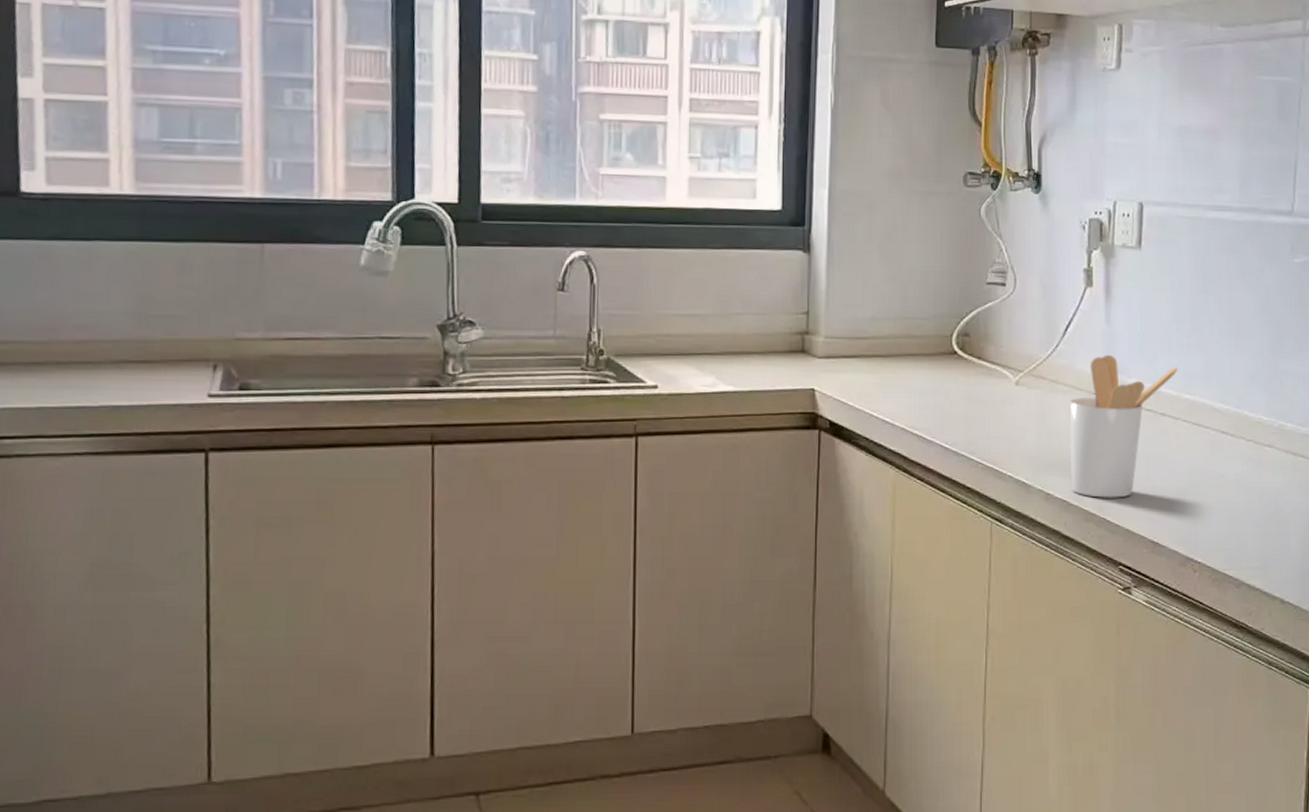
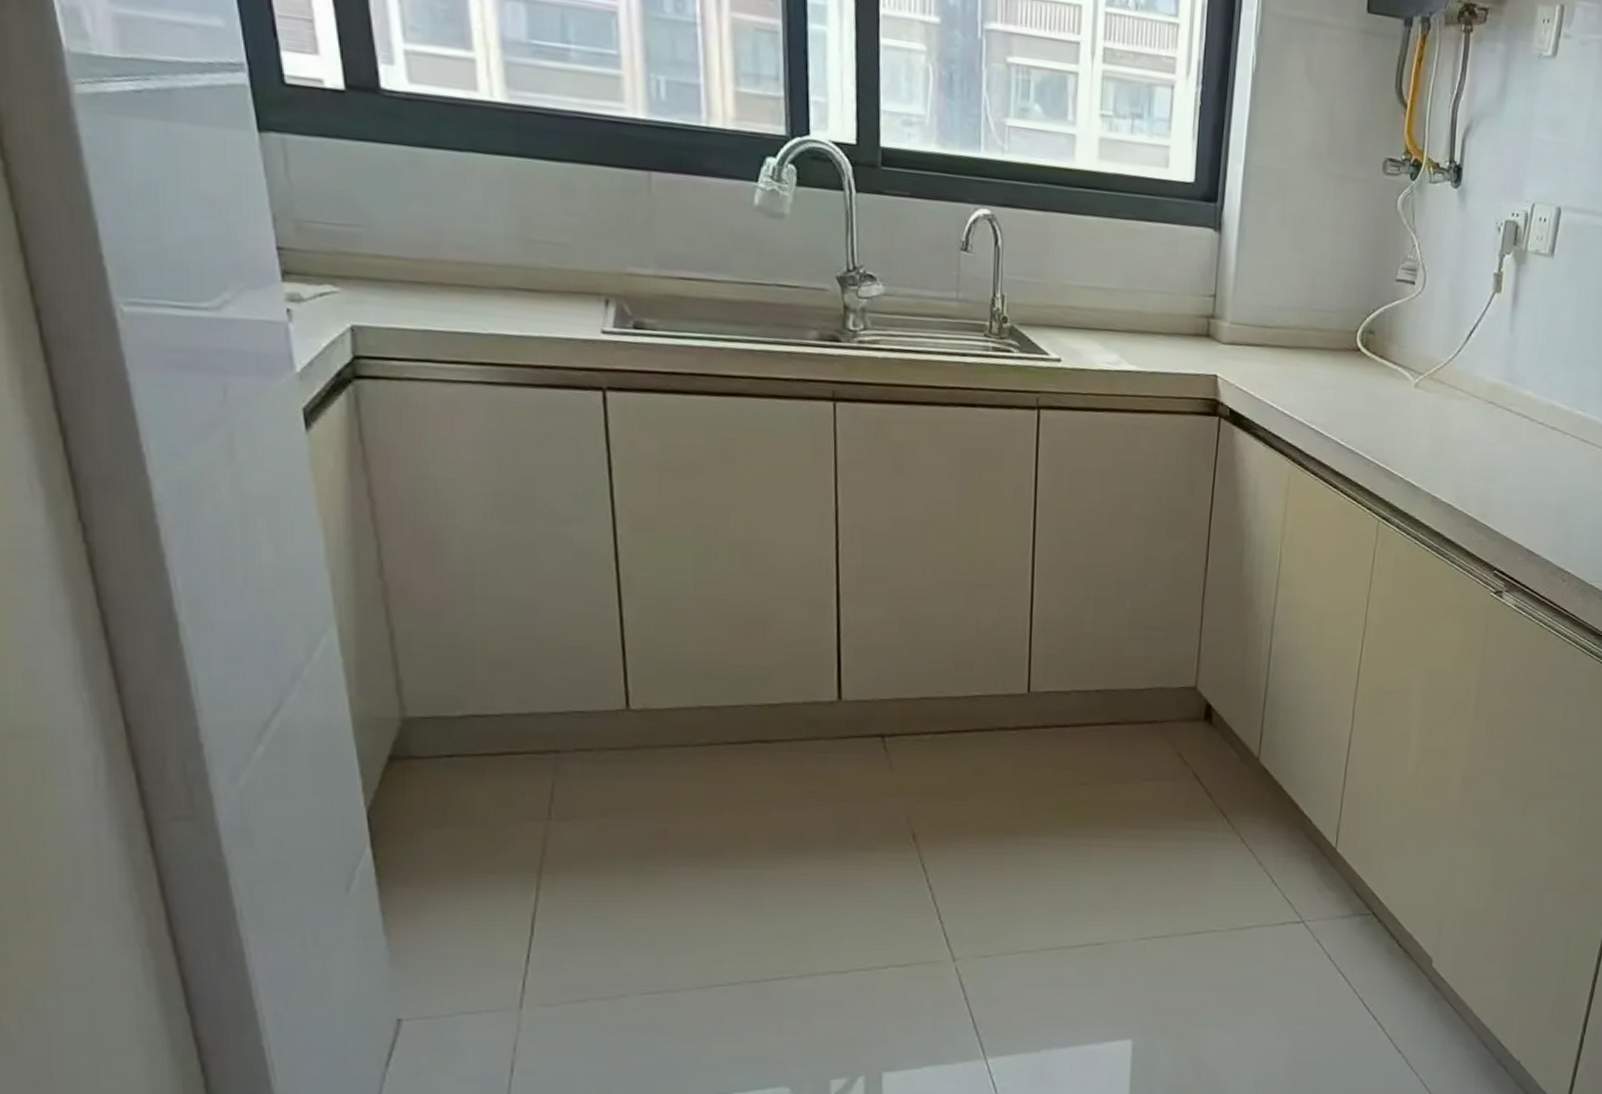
utensil holder: present [1069,354,1178,498] -> none [1457,363,1574,507]

